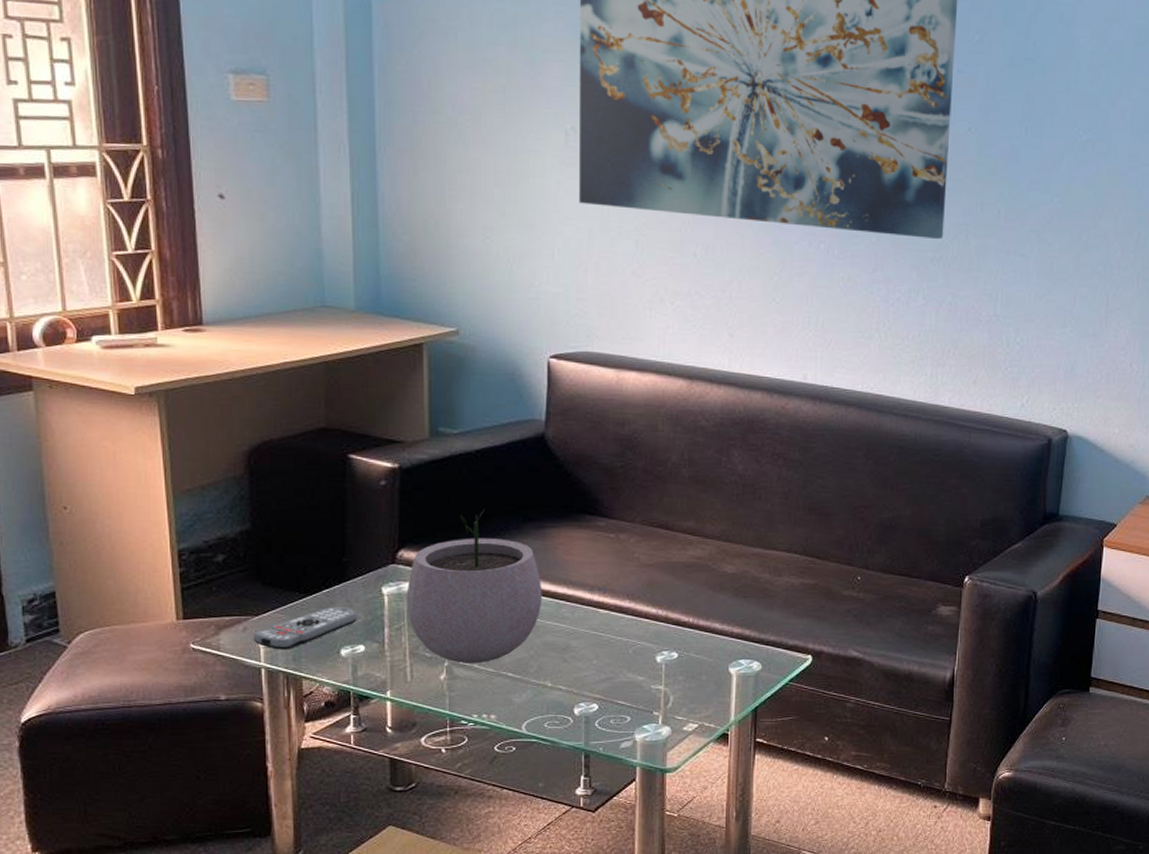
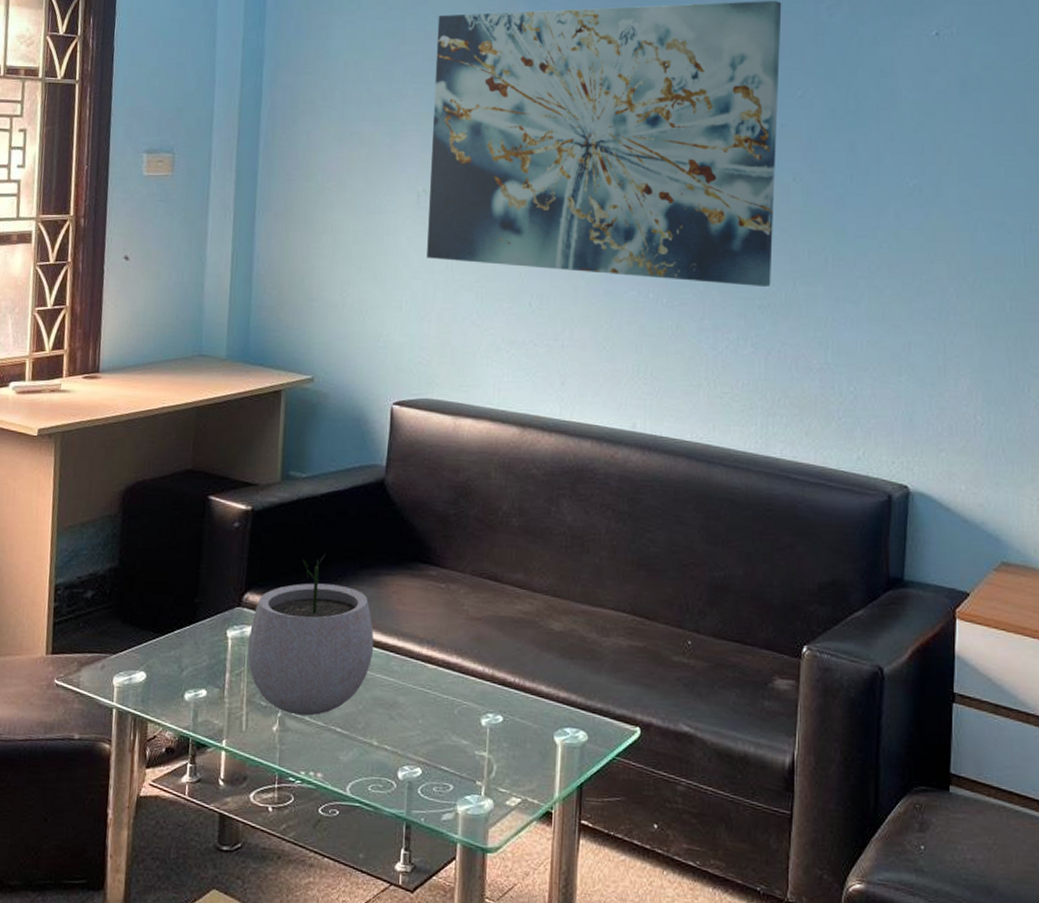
remote control: present [253,606,358,650] -> none [109,648,204,691]

